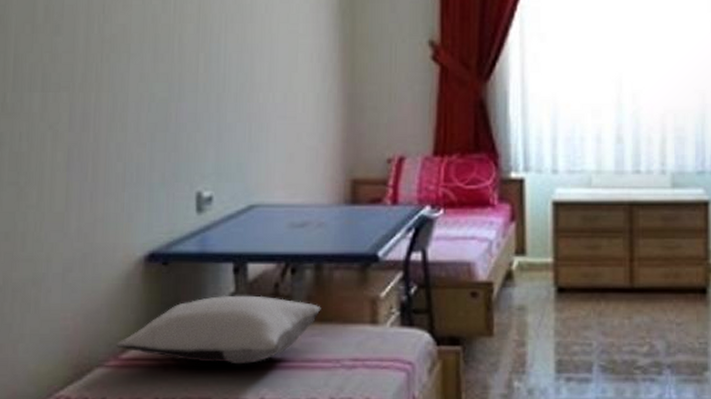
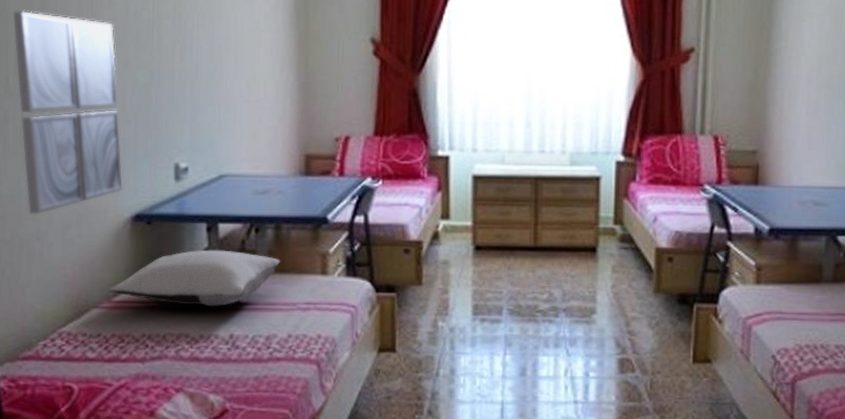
wall art: none [13,18,136,255] -> present [12,11,123,214]

